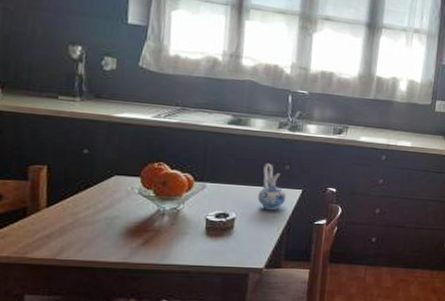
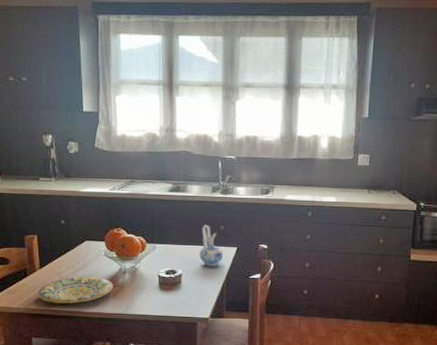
plate: none [39,218,148,252] -> present [37,276,114,304]

